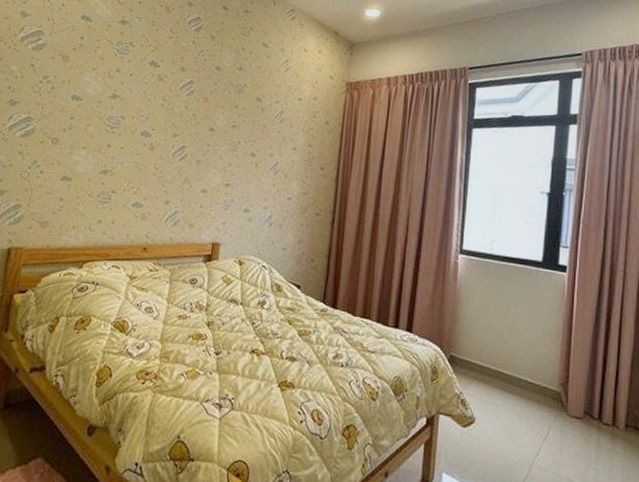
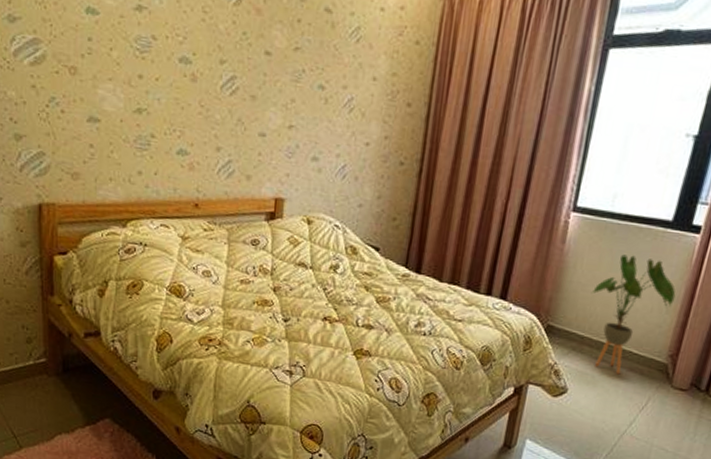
house plant: none [484,290,556,403] -> present [591,254,676,375]

